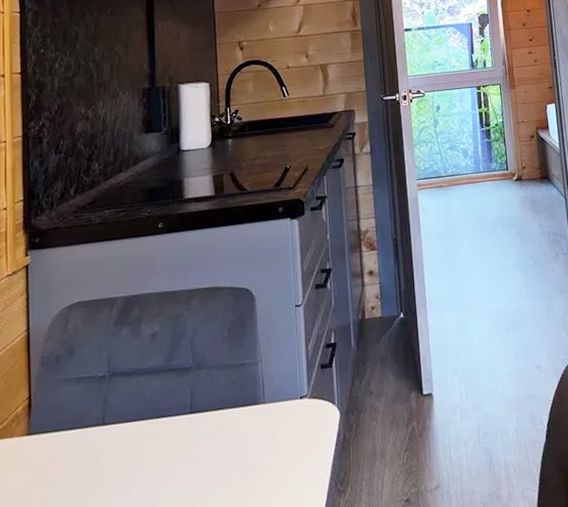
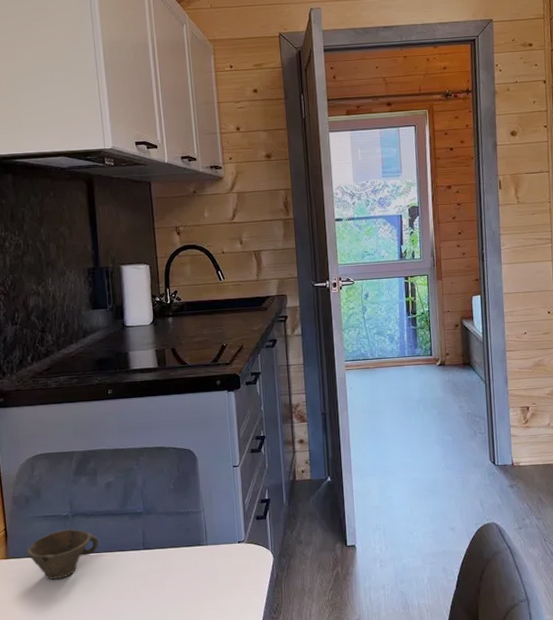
cup: none [52,392,138,459] -> present [26,528,99,580]

